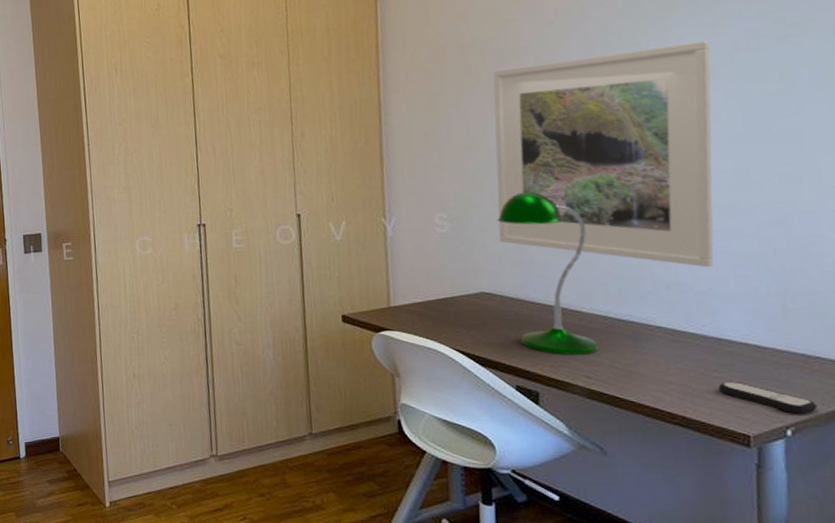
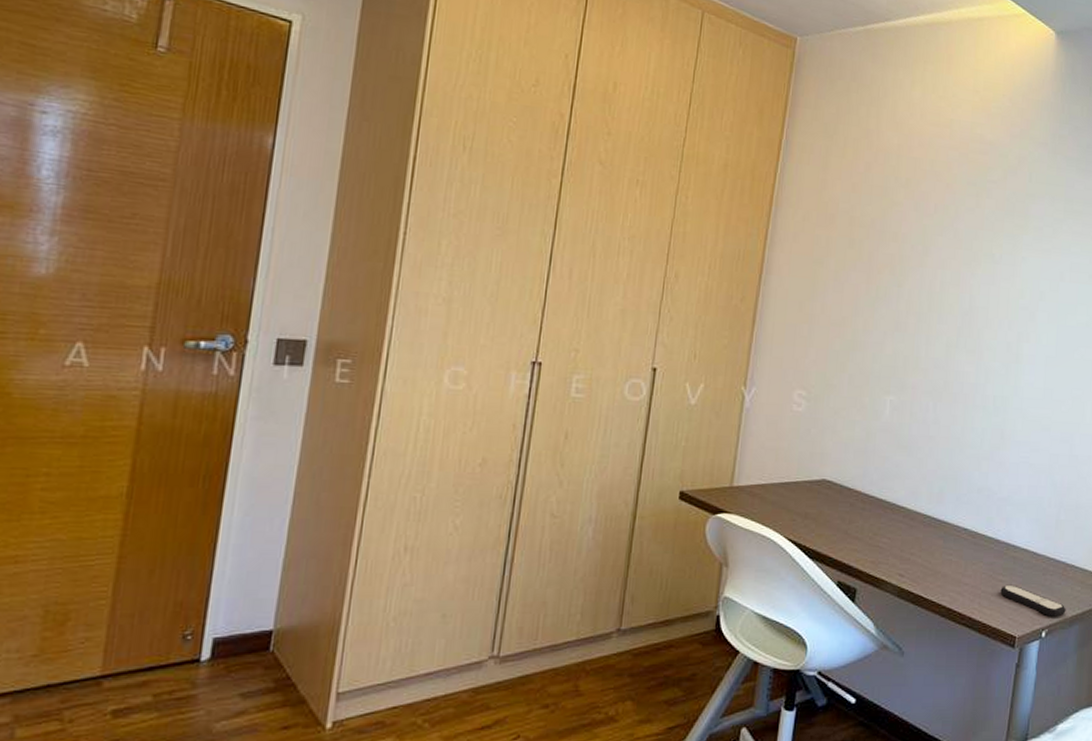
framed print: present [493,40,714,268] -> none [848,250,1045,476]
desk lamp: present [496,191,599,355] -> none [850,380,925,552]

